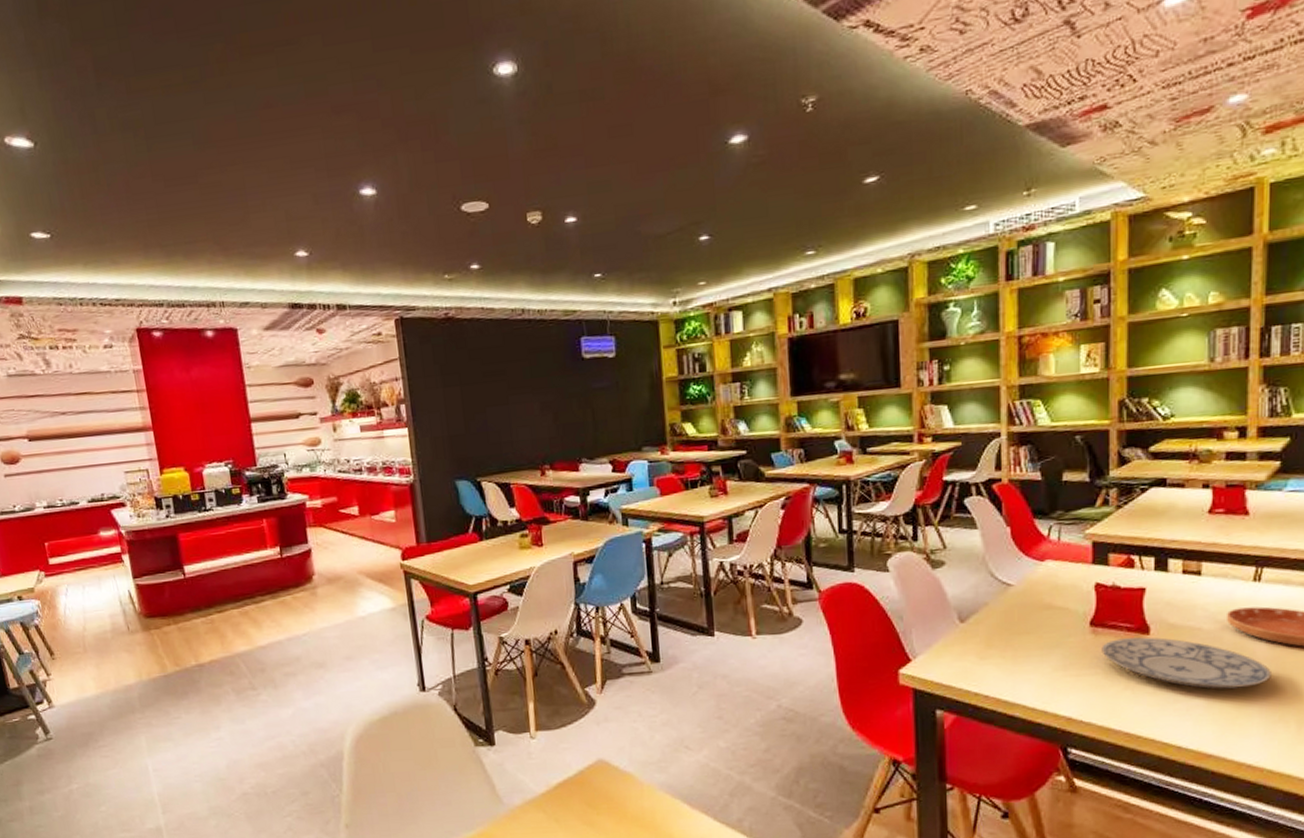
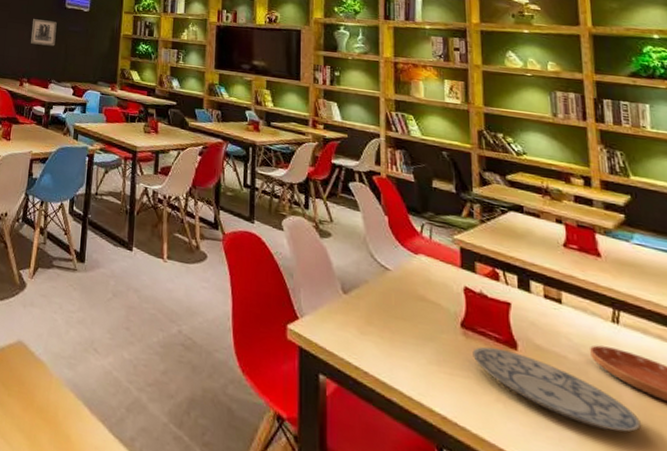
wall art: none [542,380,578,418] -> present [31,19,57,47]

